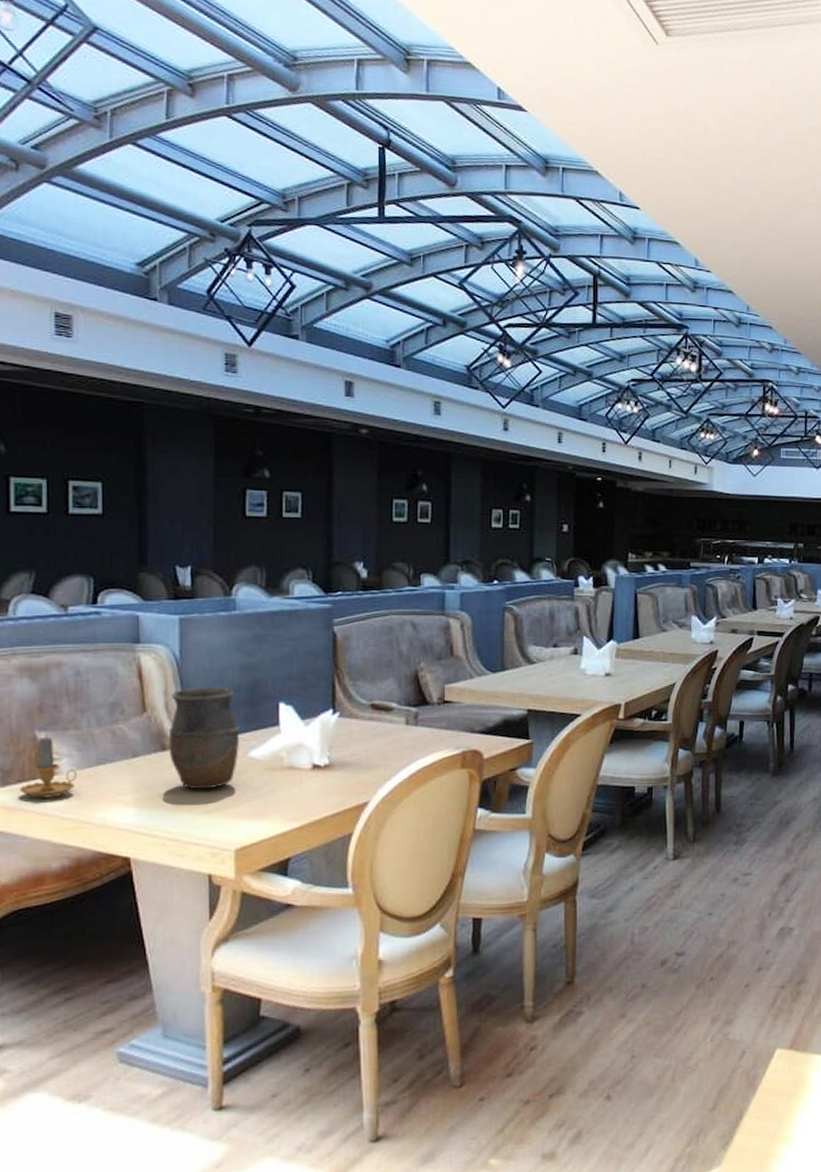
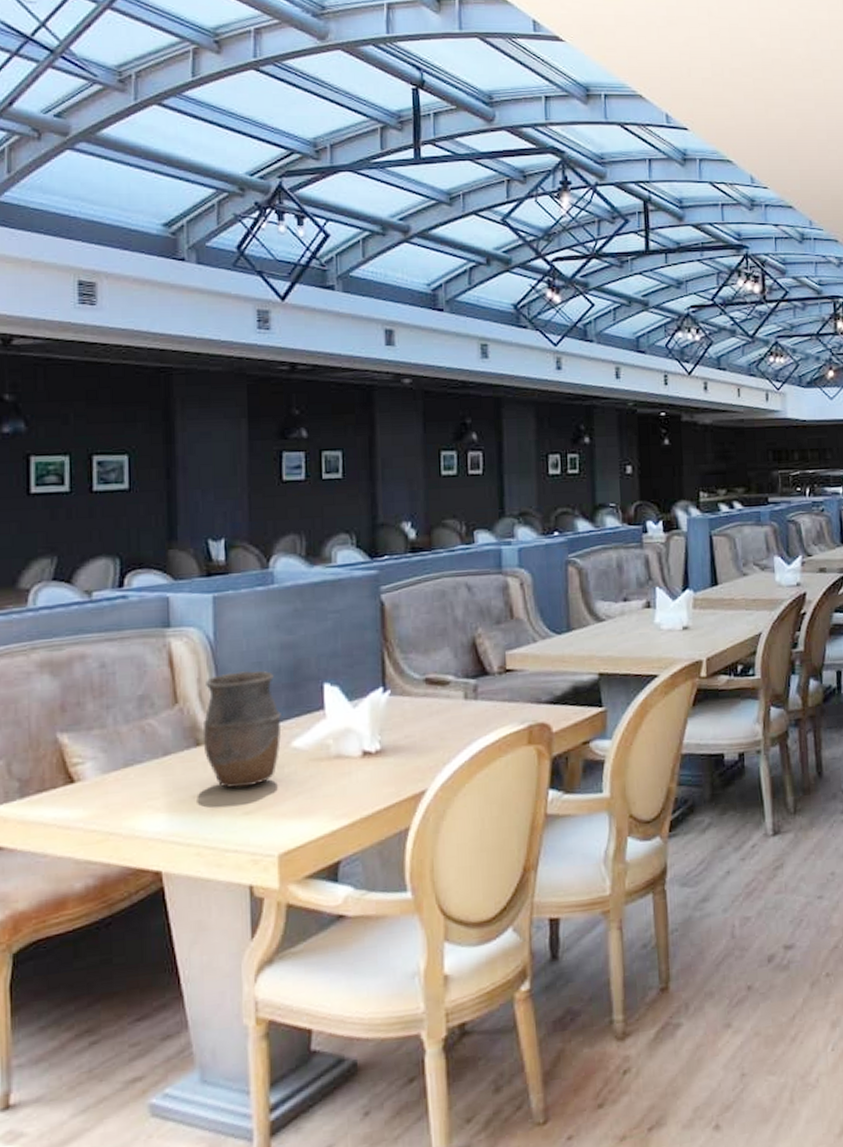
candle: present [20,735,76,799] -> none [40,737,102,810]

